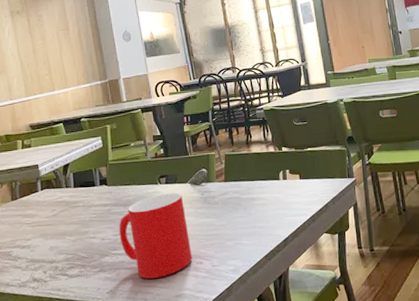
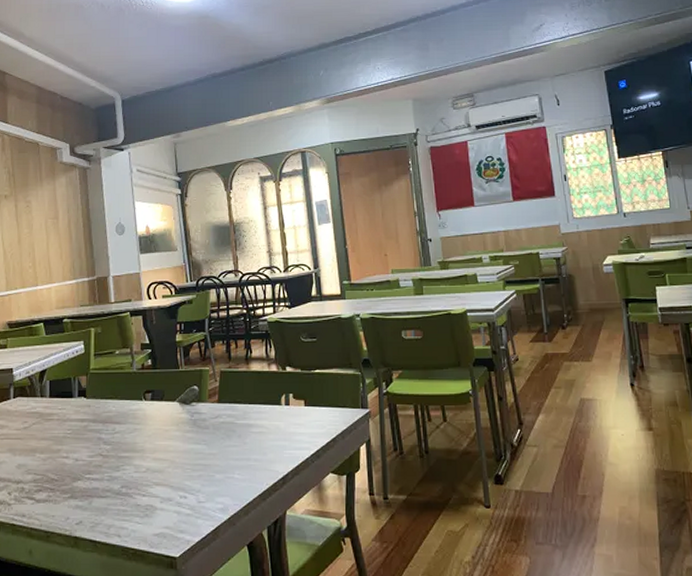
cup: present [119,192,193,279] -> none [95,411,176,511]

